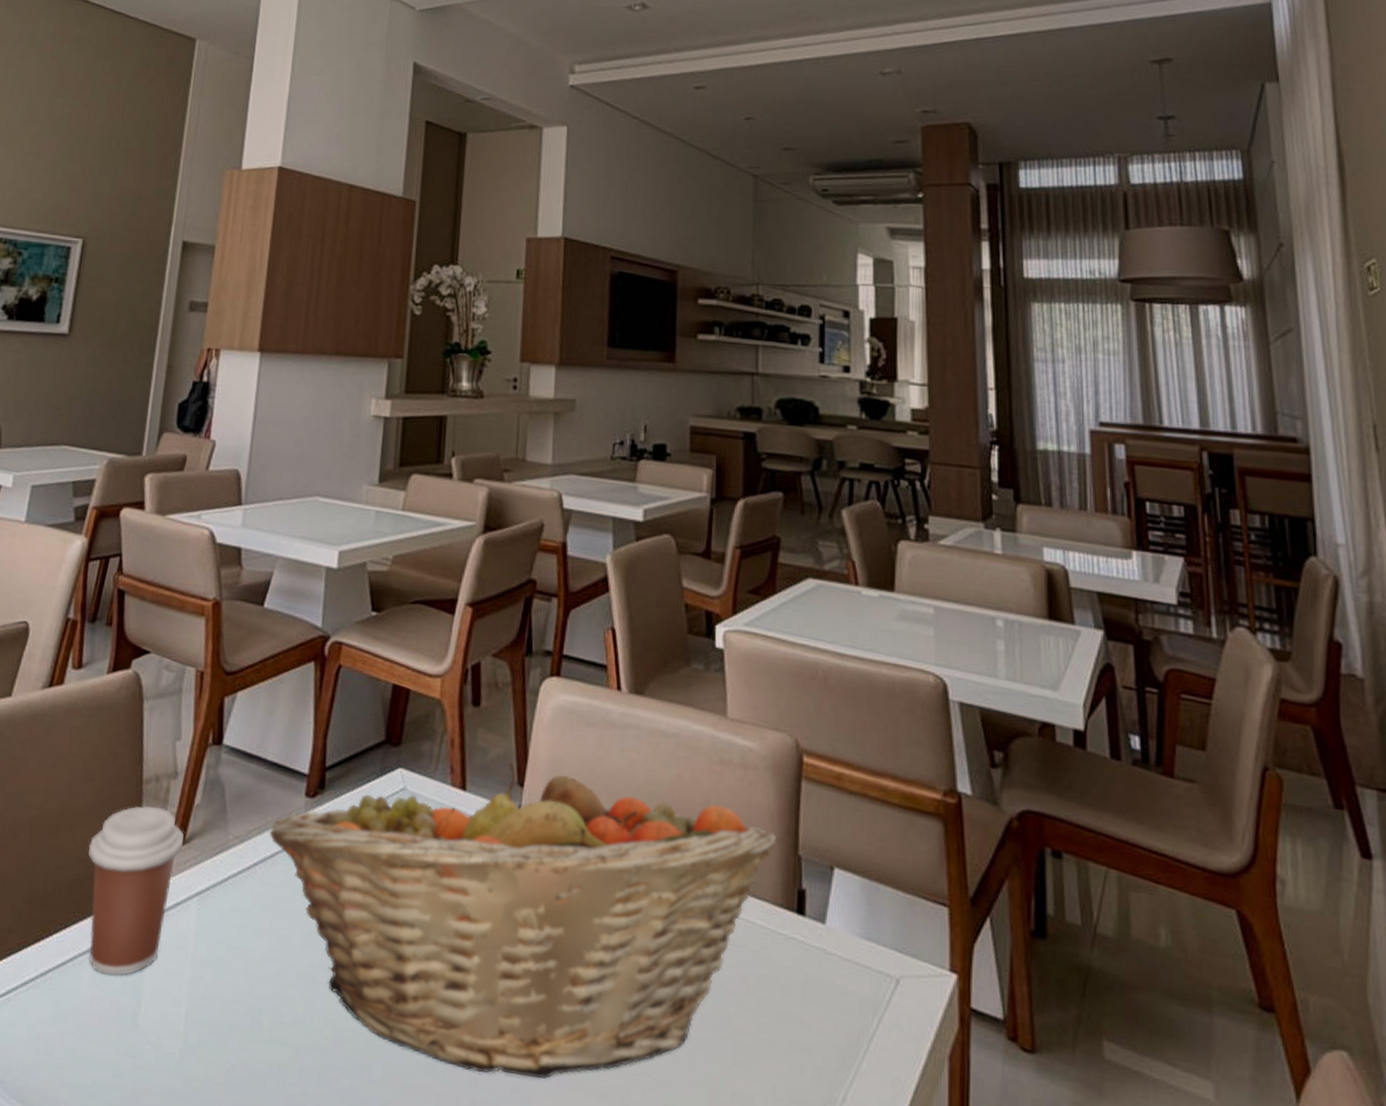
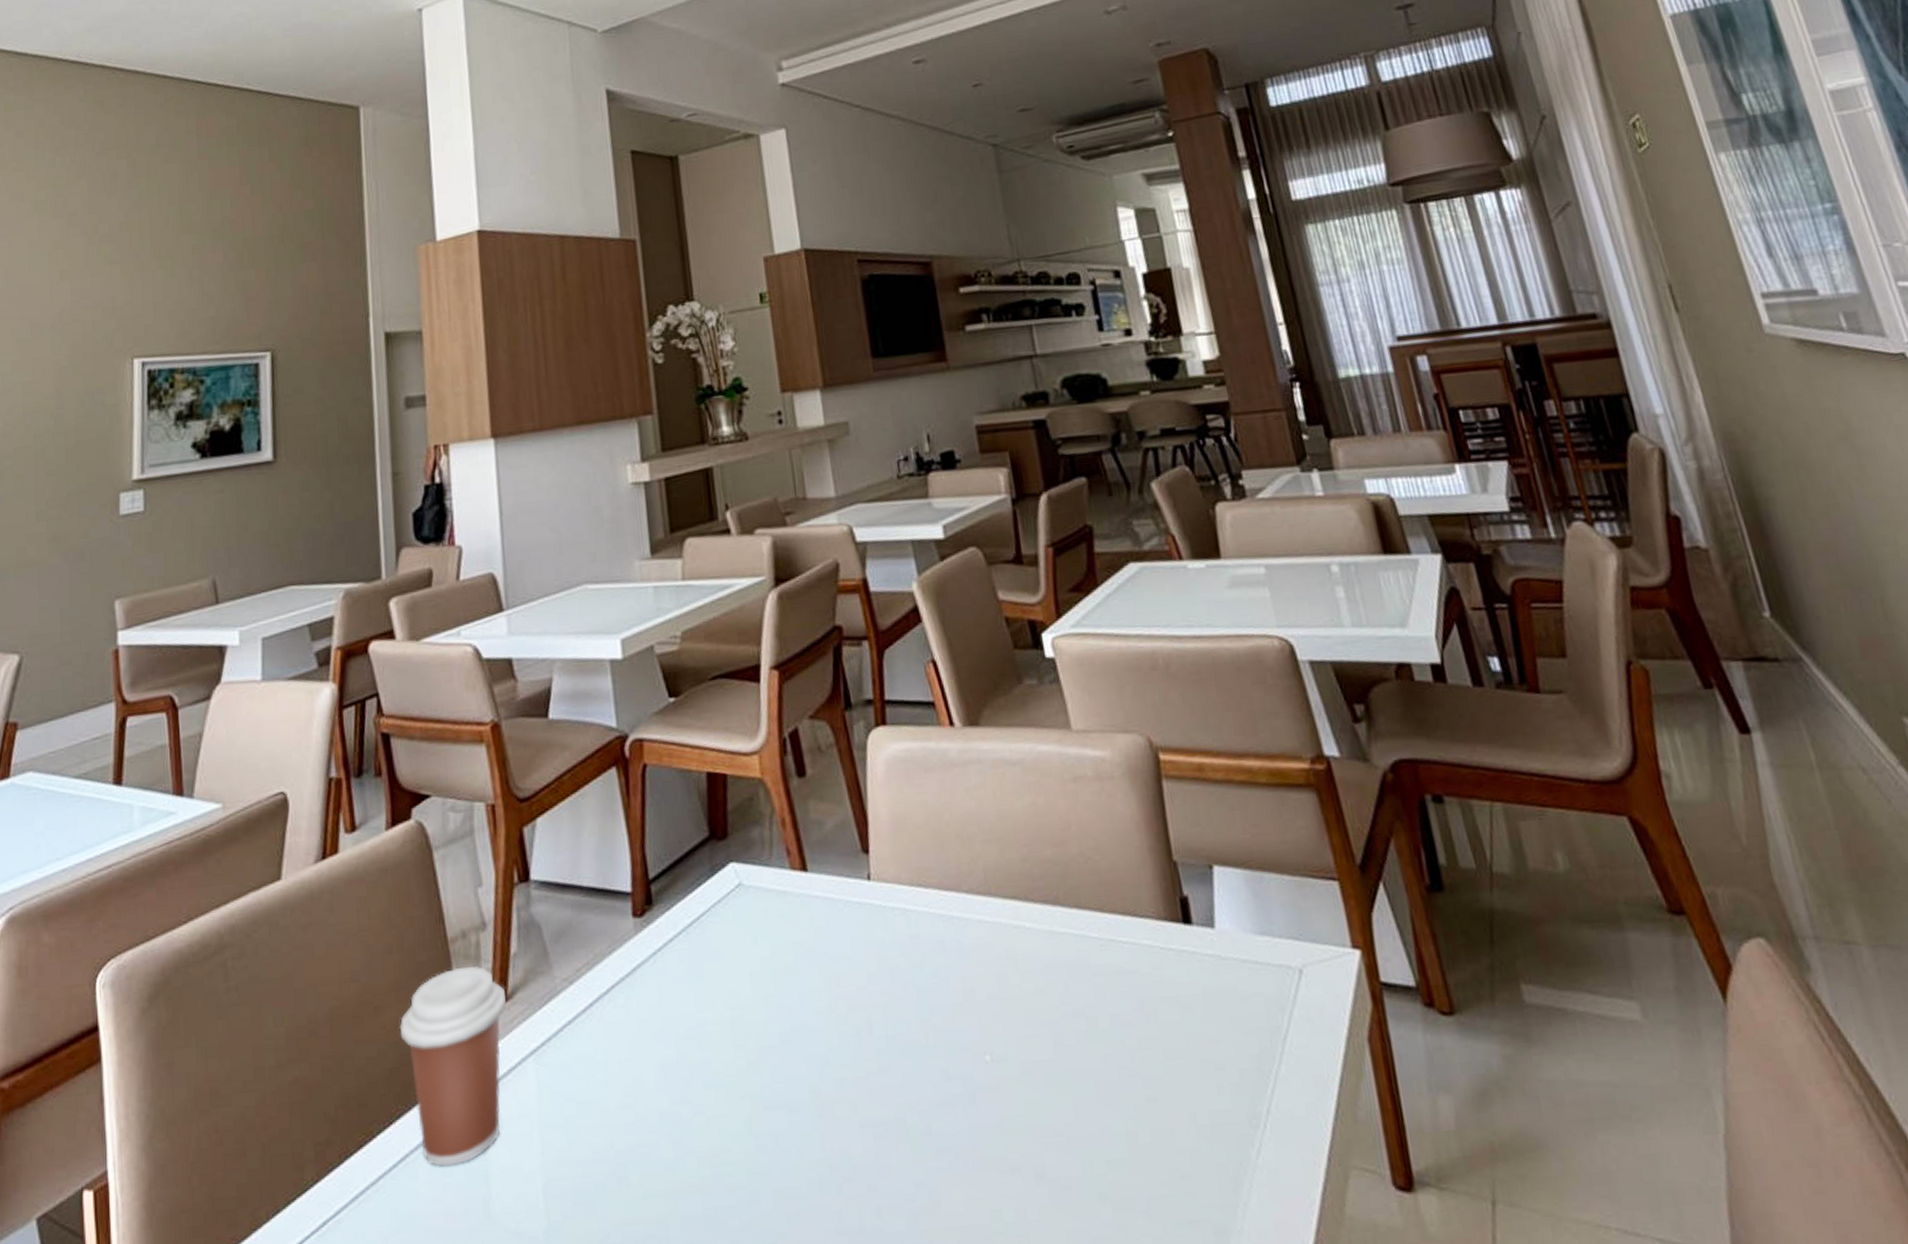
fruit basket: present [269,762,776,1079] -> none [600,826,1148,1176]

